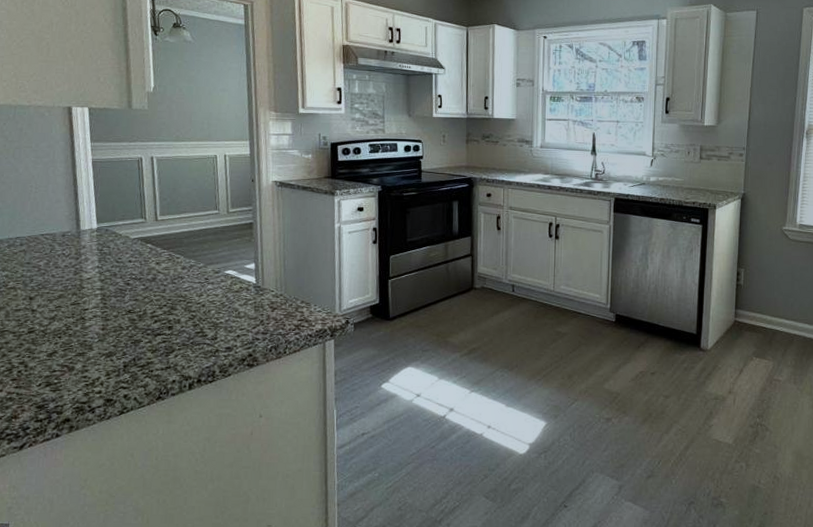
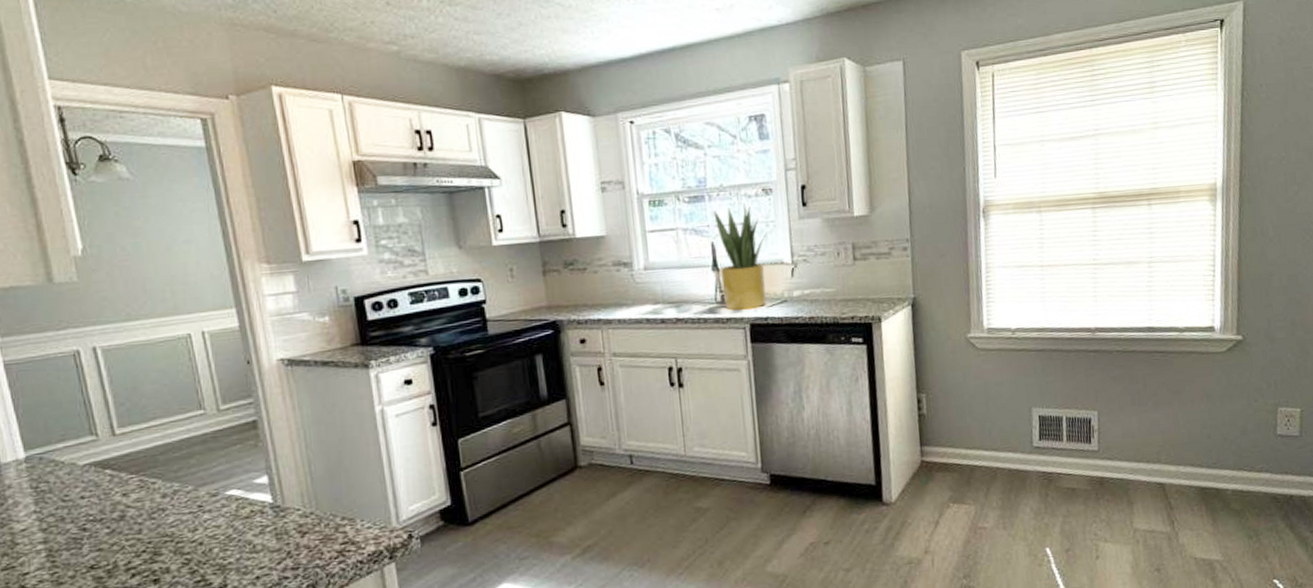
planter: none [597,106,636,187] -> present [713,203,767,311]

